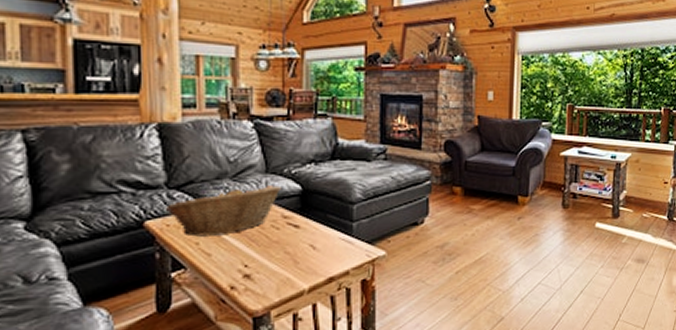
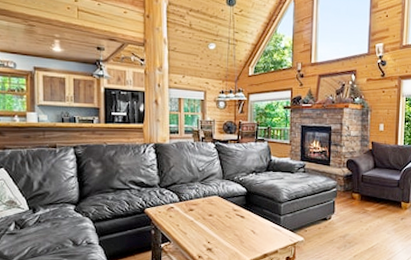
fruit basket: present [164,185,281,237] -> none [158,188,233,221]

